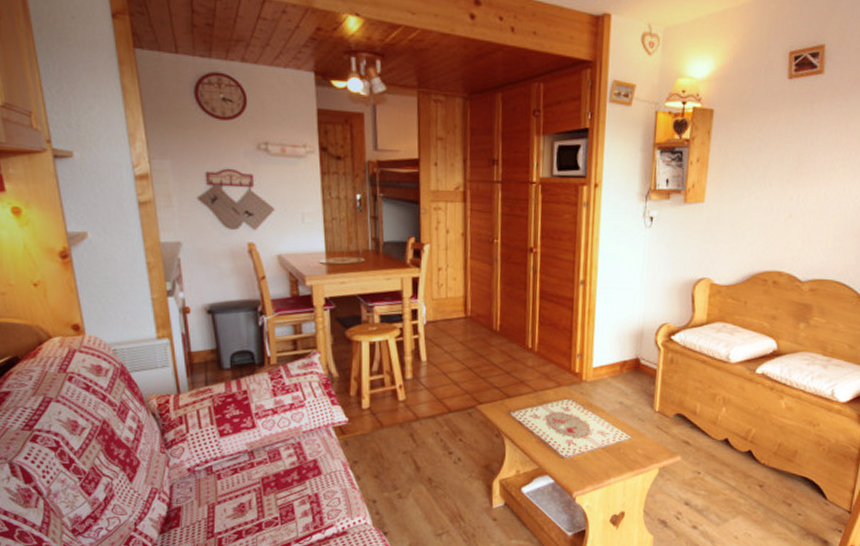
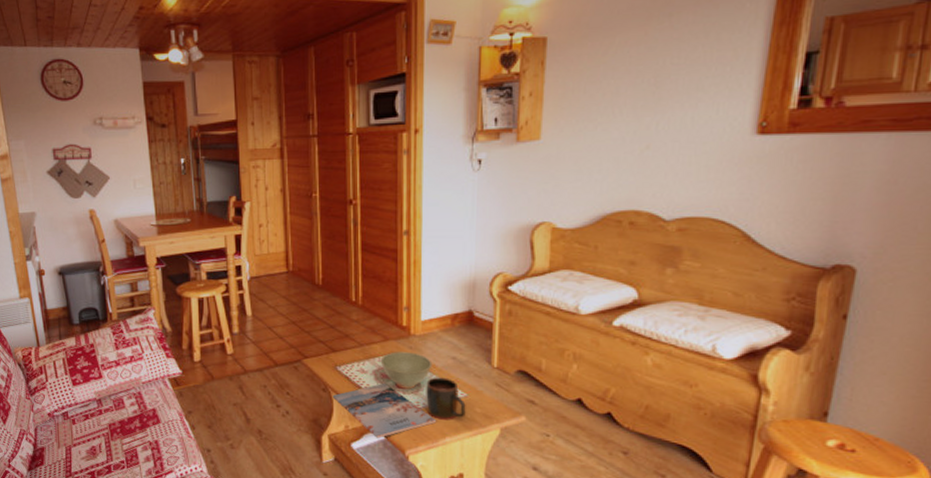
magazine: none [505,427,603,482] -> present [332,382,437,438]
bowl: none [553,397,601,433] -> present [380,352,433,389]
mug: none [593,421,630,462] -> present [426,377,466,420]

